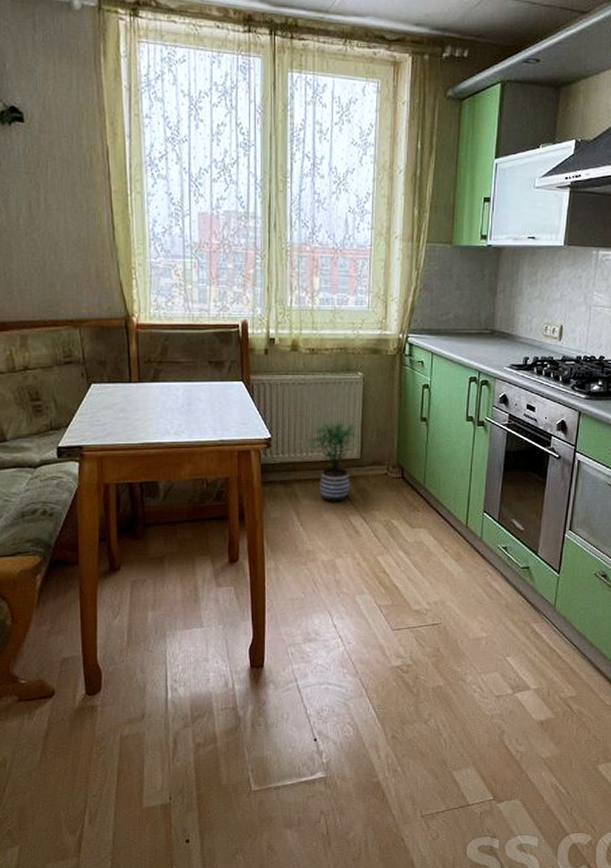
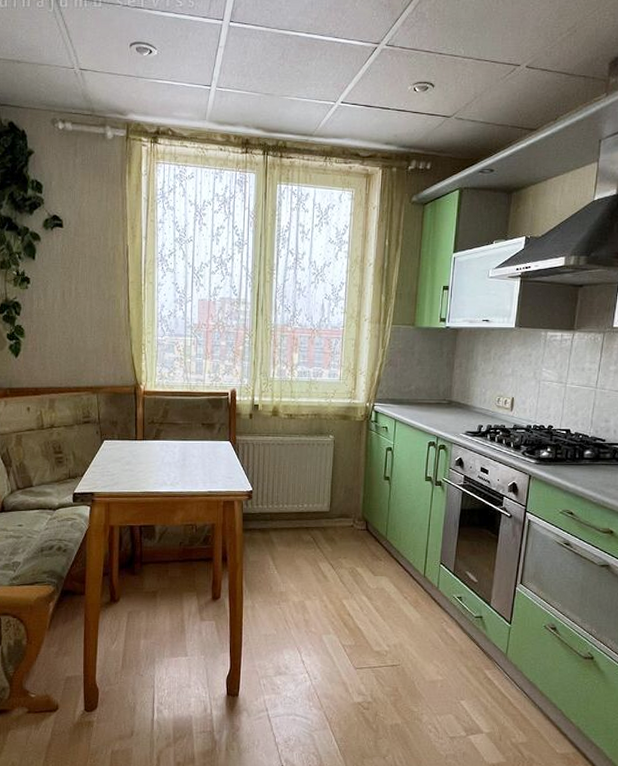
potted plant: present [306,420,360,503] -> none [283,477,330,550]

